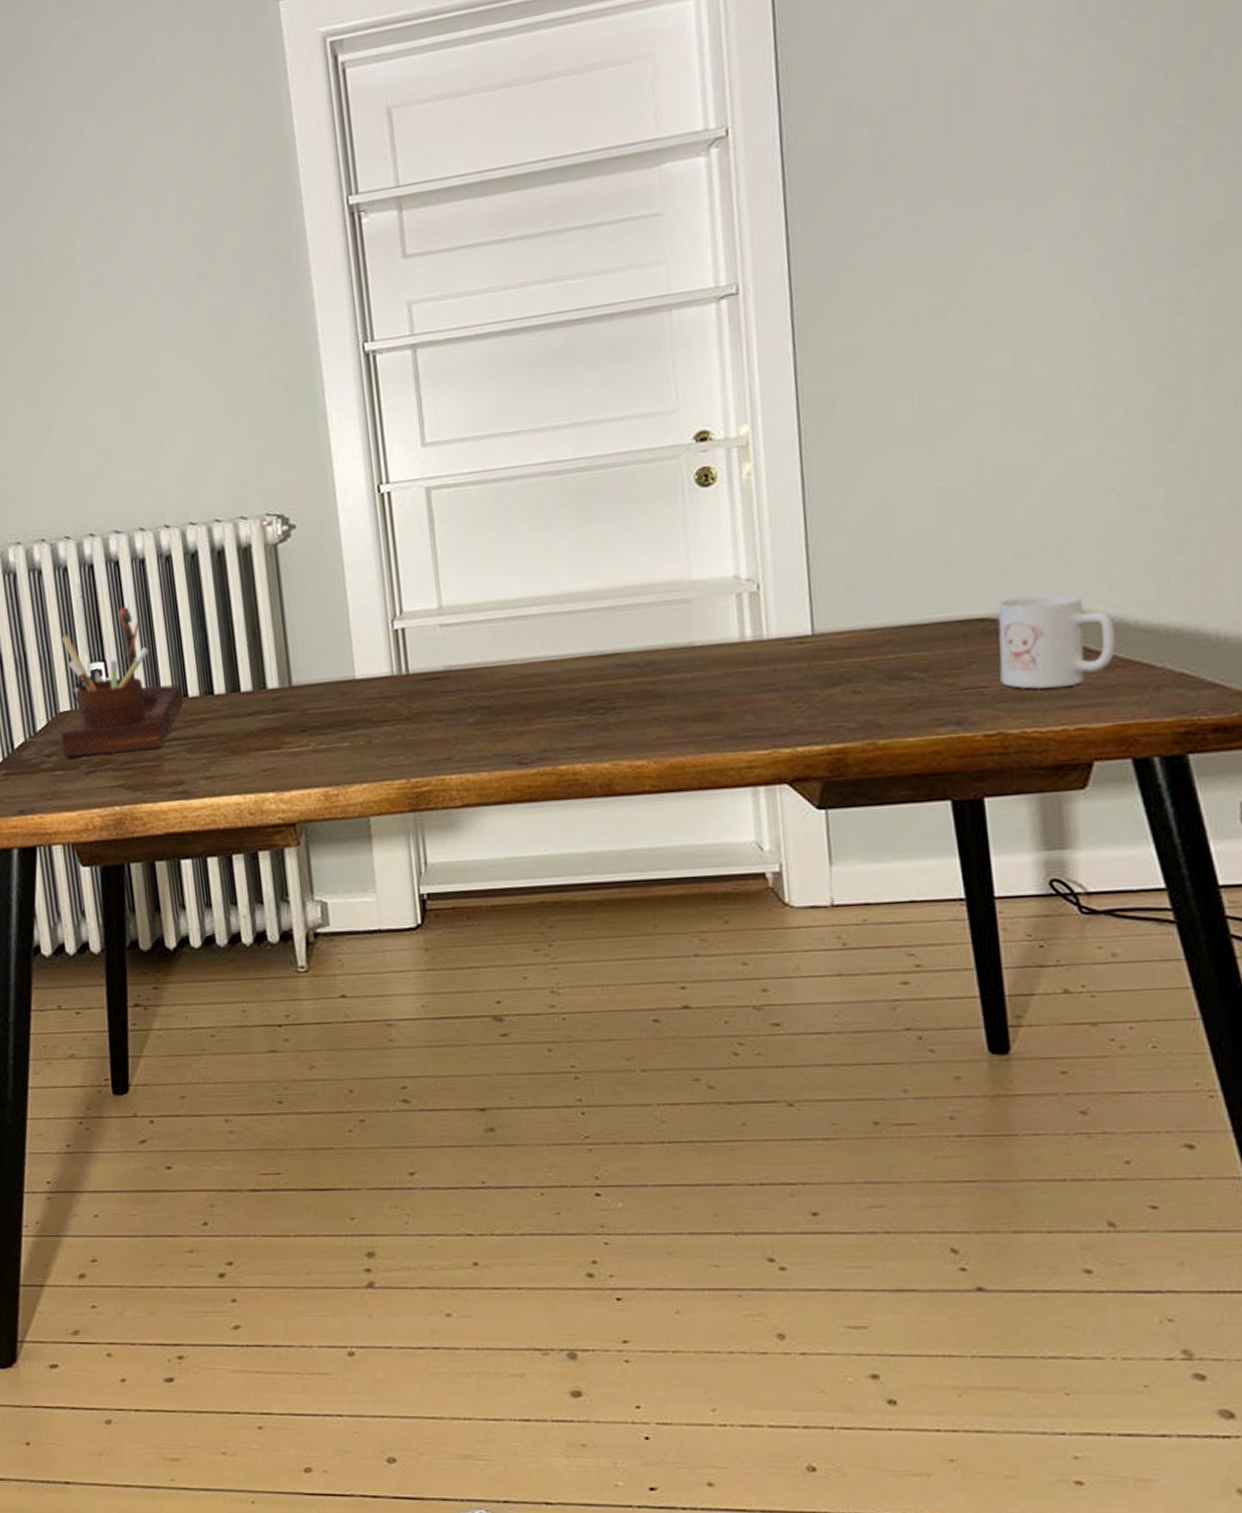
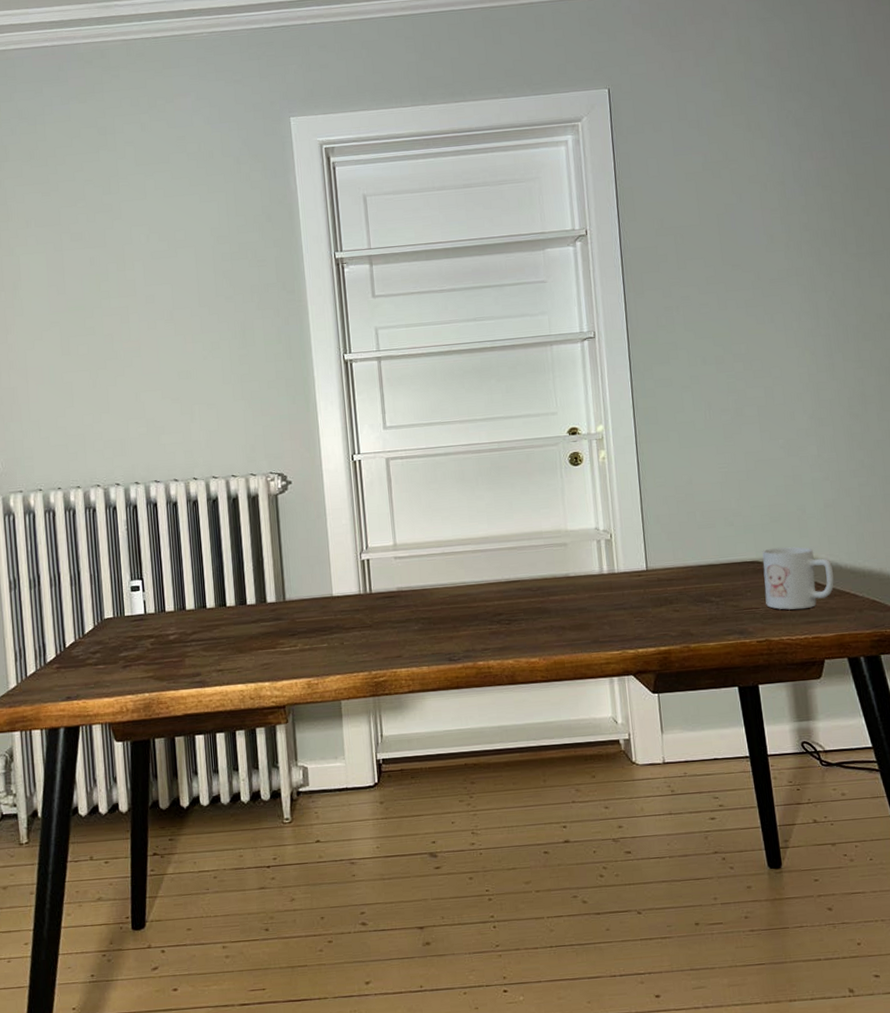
desk organizer: present [60,607,184,757] -> none [104,538,203,654]

